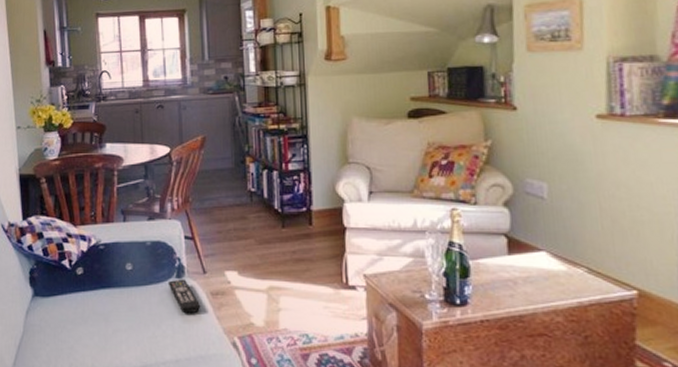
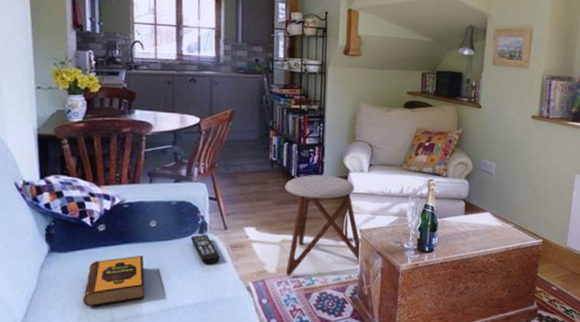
hardback book: none [65,302,124,358] -> present [82,256,145,307]
stool: none [267,207,368,332] -> present [285,175,362,276]

